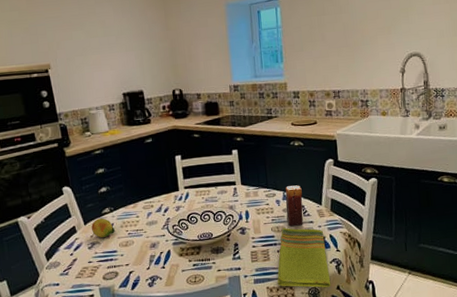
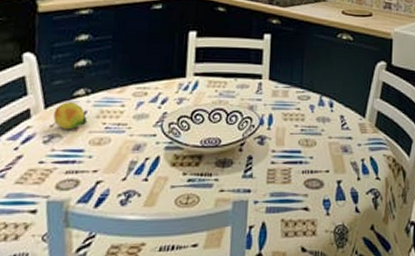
dish towel: present [277,227,331,288] -> none [296,141,364,227]
candle: present [285,185,303,227] -> none [320,89,344,141]

